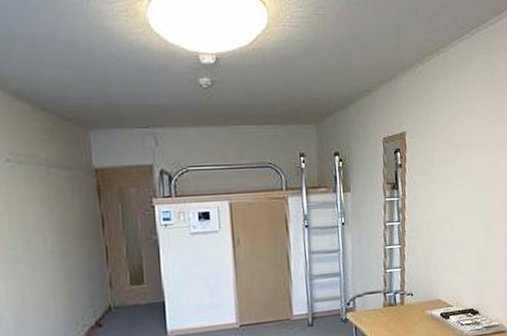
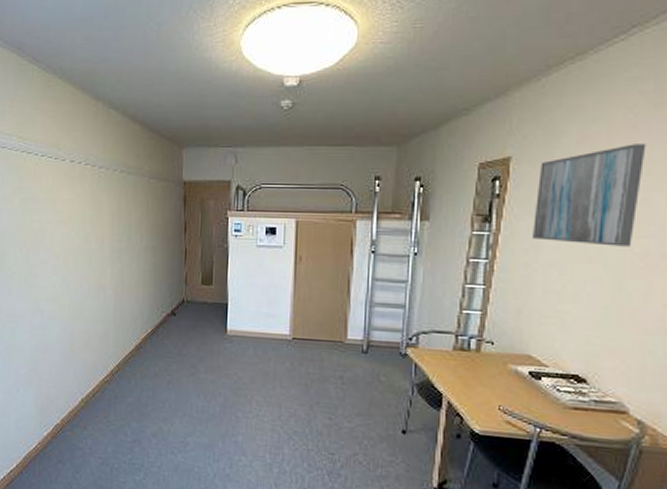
wall art: none [427,119,493,201] -> present [533,144,646,247]

